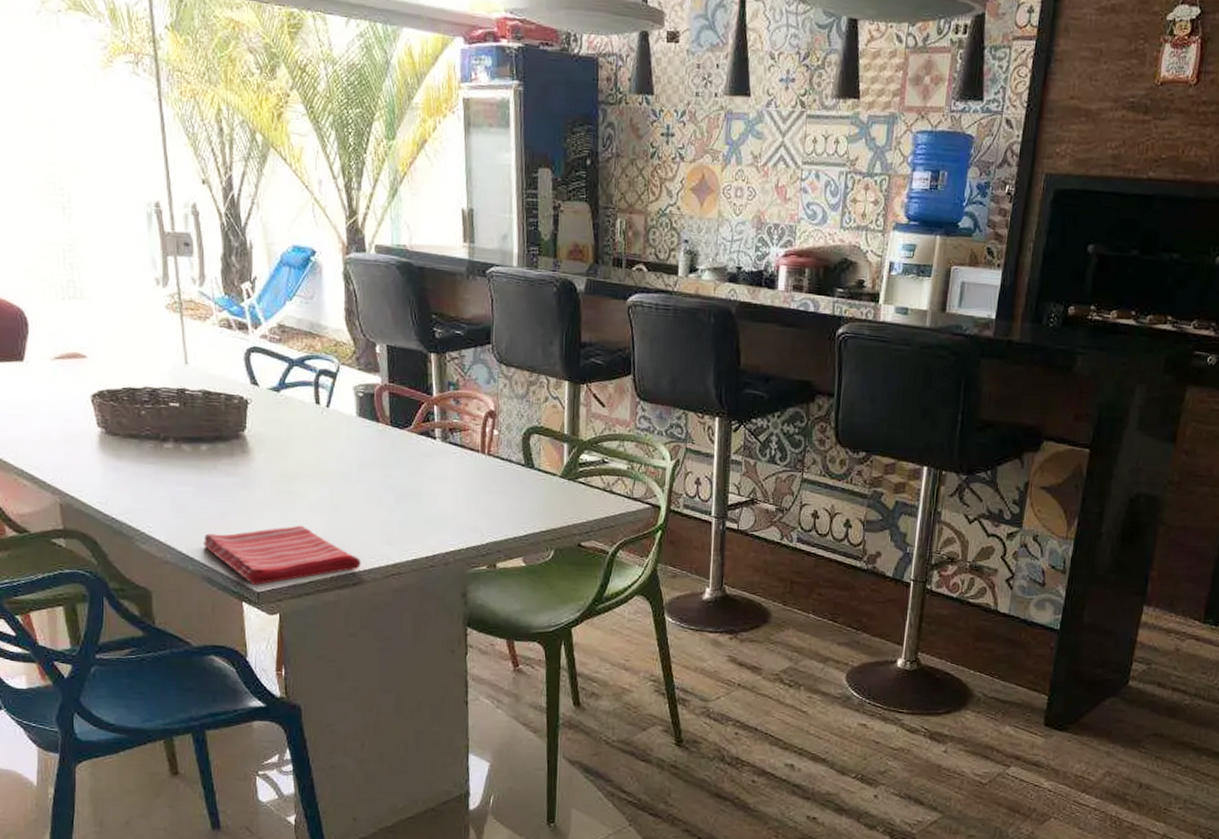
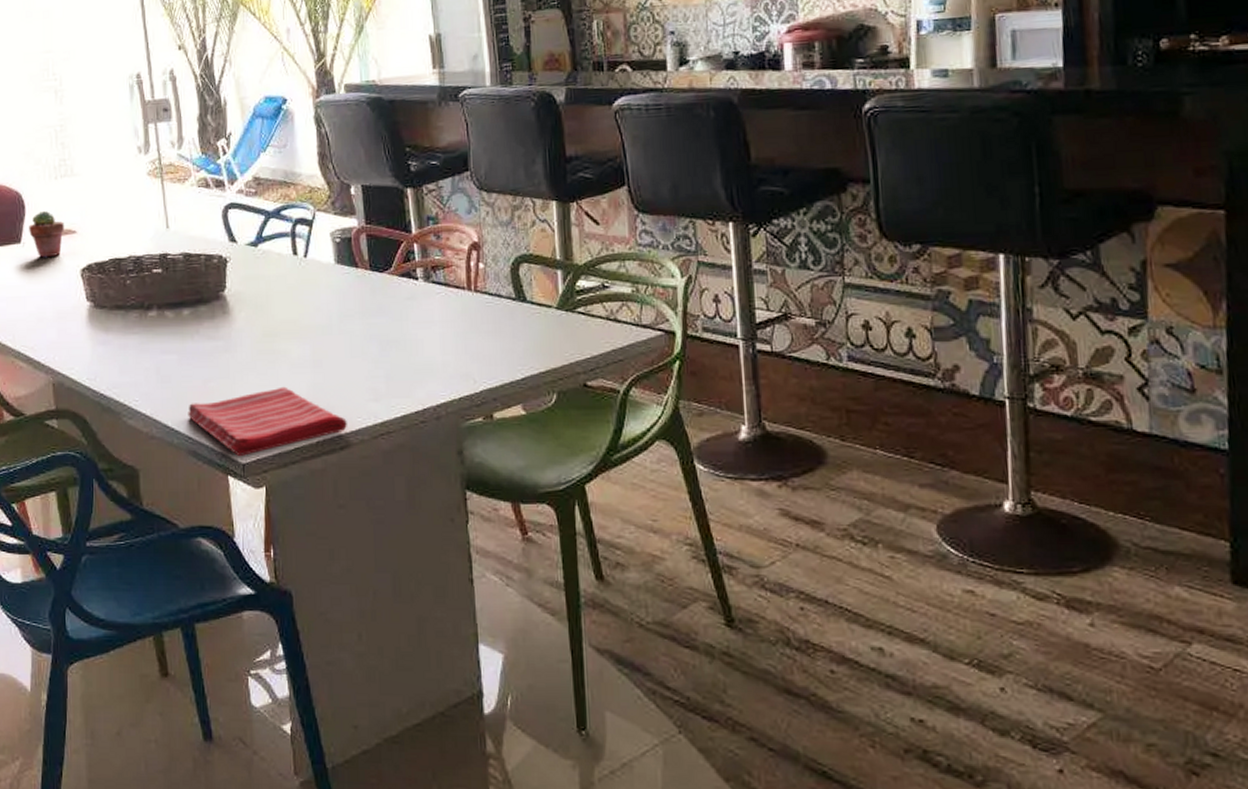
potted succulent: none [33,331,73,380] -> present [29,211,64,258]

